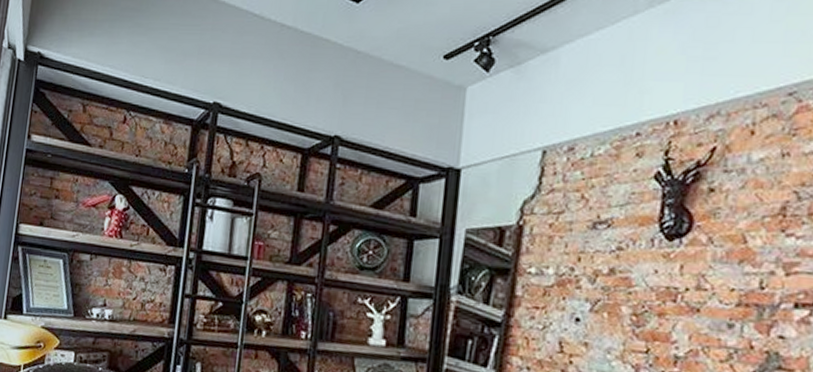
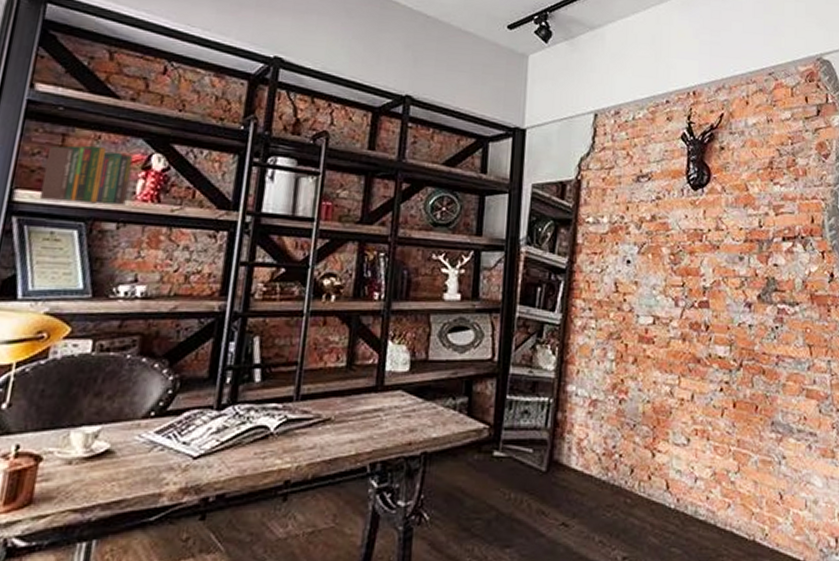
books: none [36,187,102,240] -> present [39,145,133,205]

